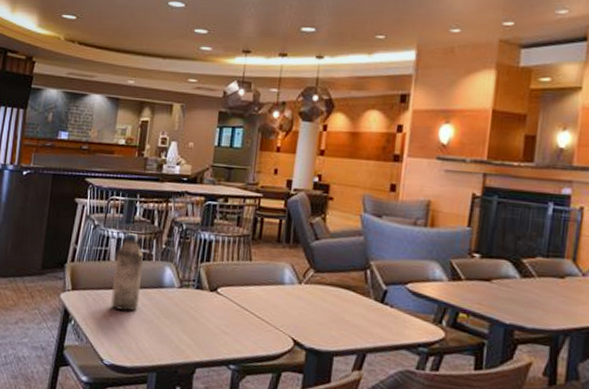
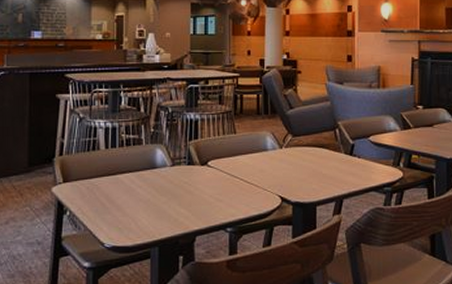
water bottle: present [111,233,145,311] -> none [104,122,134,194]

